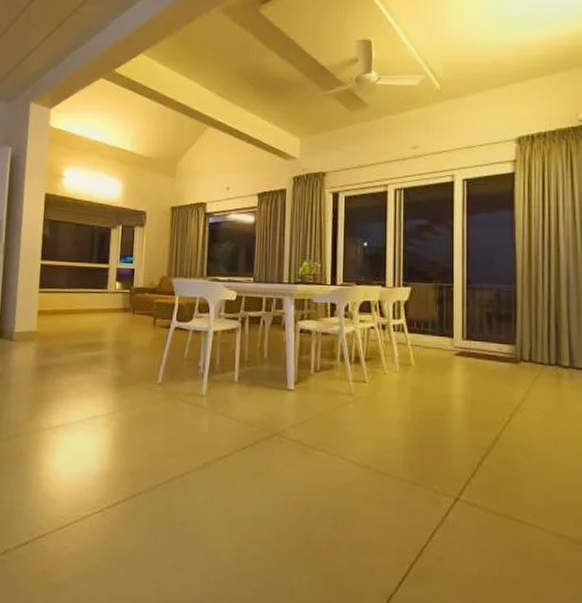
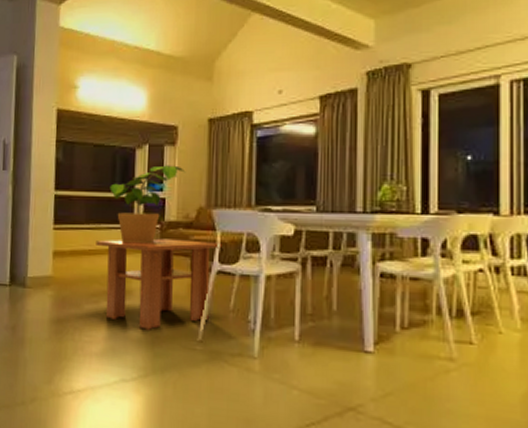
coffee table: none [75,301,179,375] -> present [96,238,222,330]
potted plant: none [88,242,152,305] -> present [109,165,186,244]

